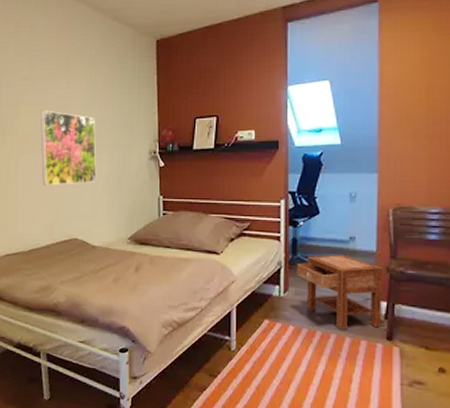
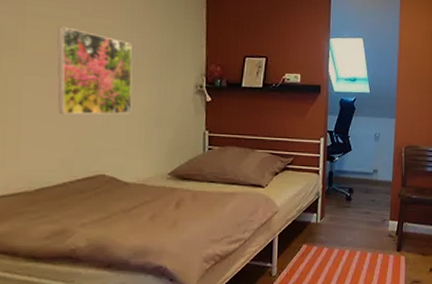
nightstand: present [296,254,382,330] -> none [331,184,396,247]

